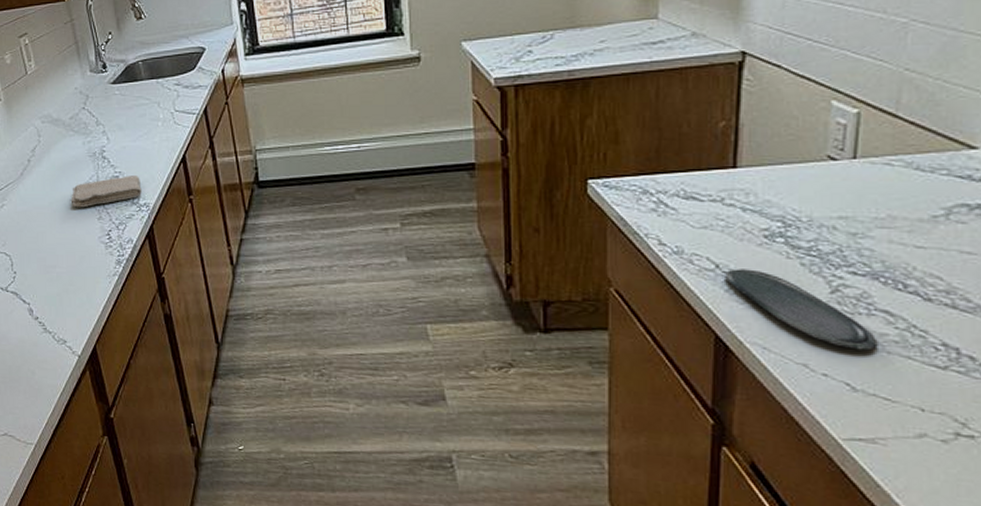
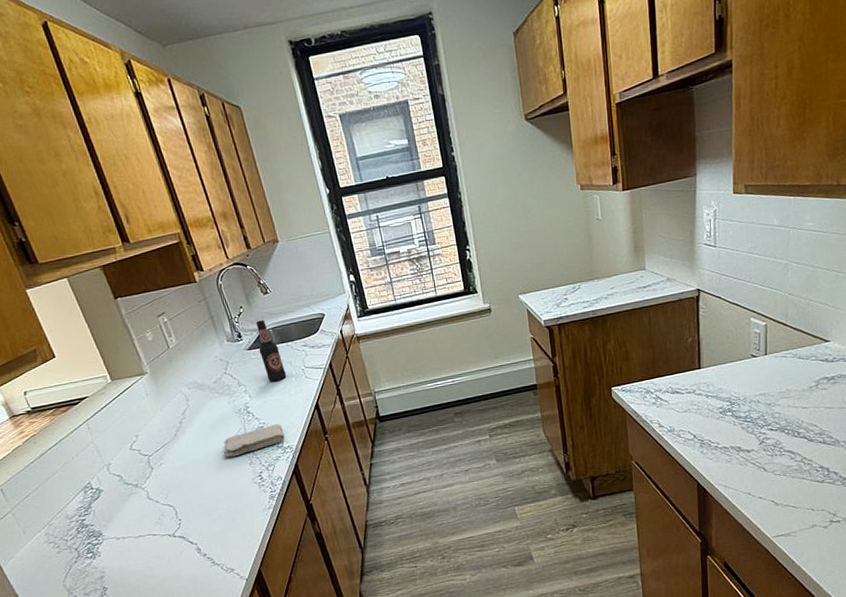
bottle: none [124,50,152,124] -> present [255,320,286,382]
oval tray: present [725,268,878,351] -> none [700,435,787,479]

